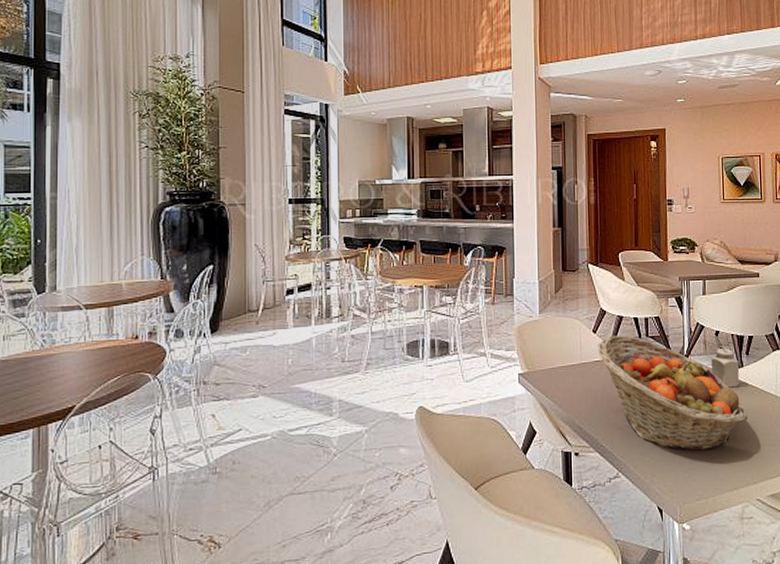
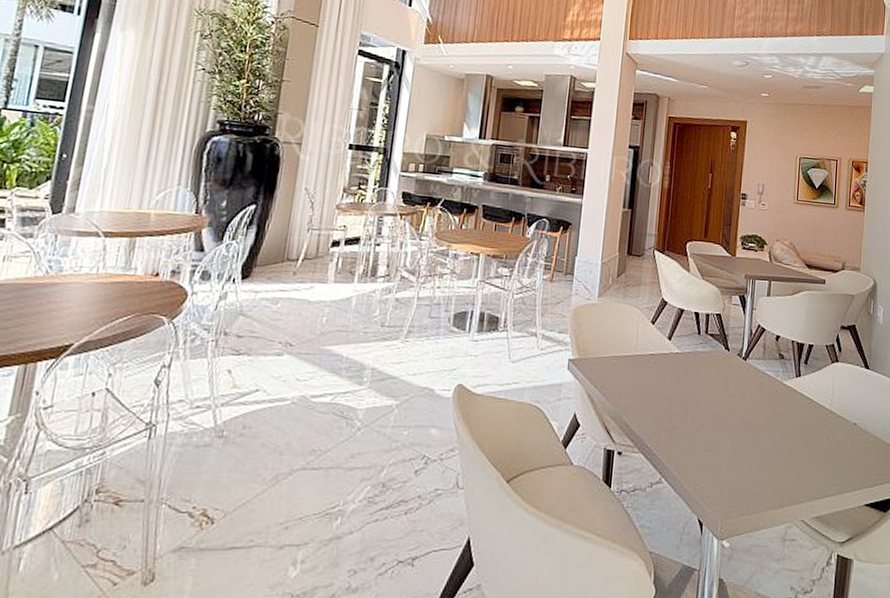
fruit basket: present [598,335,748,451] -> none [654,328,800,462]
salt shaker: present [711,348,739,388] -> none [767,354,796,397]

